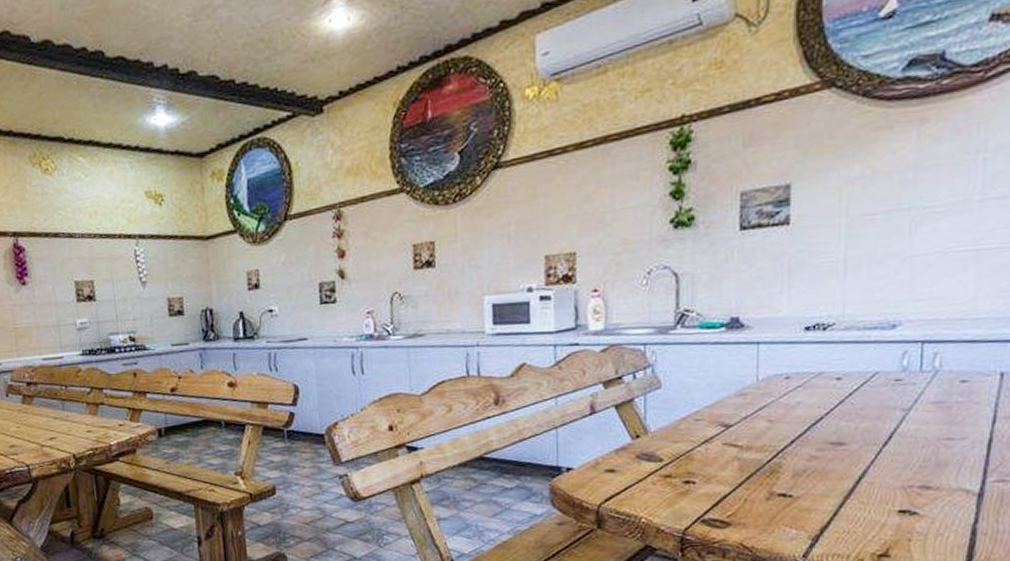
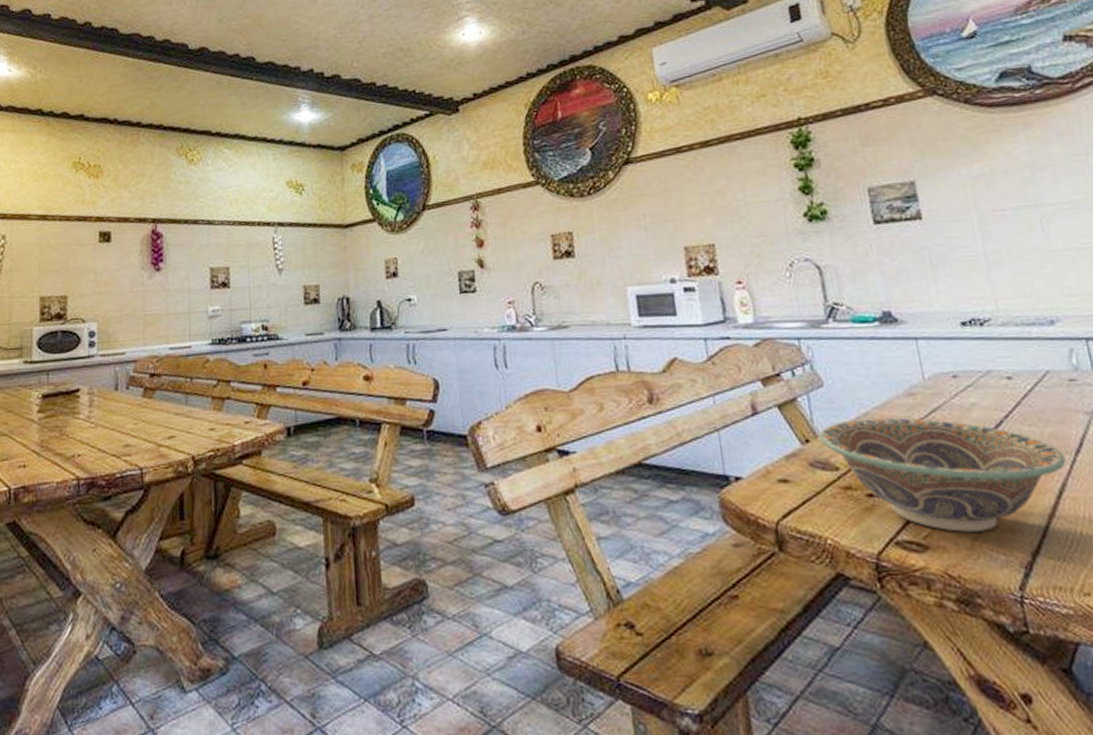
decorative bowl: none [650,415,873,512] -> present [819,417,1067,532]

